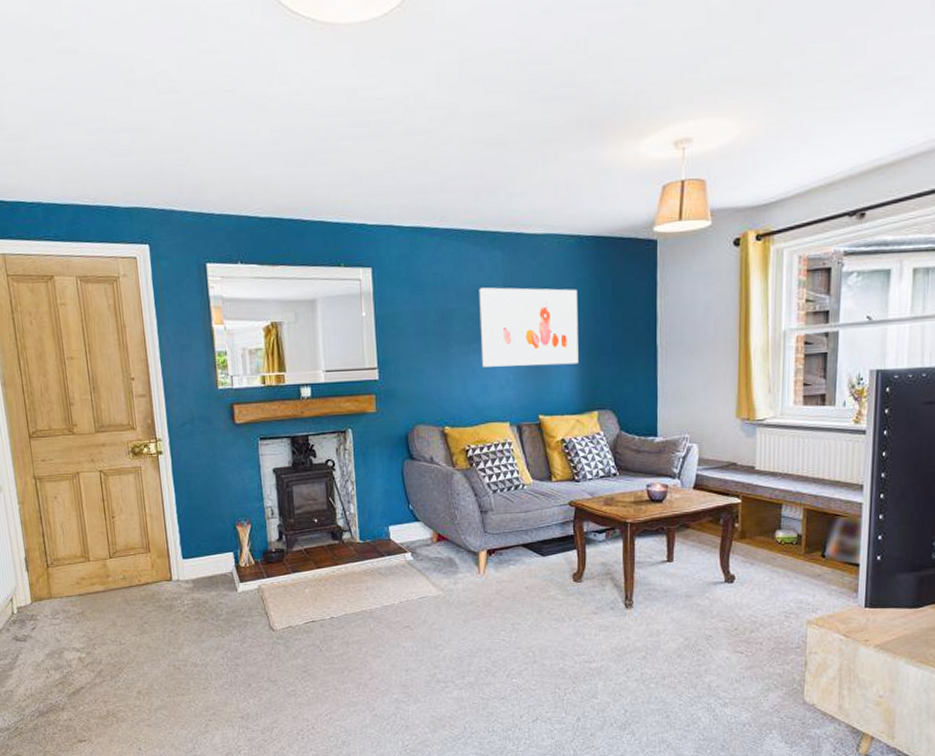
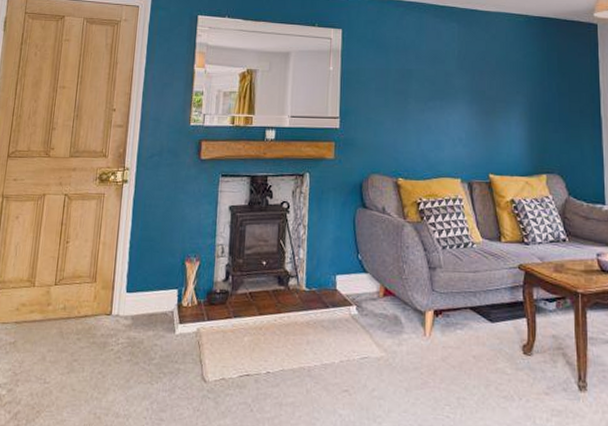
wall art: present [479,287,578,367] -> none [436,53,527,128]

